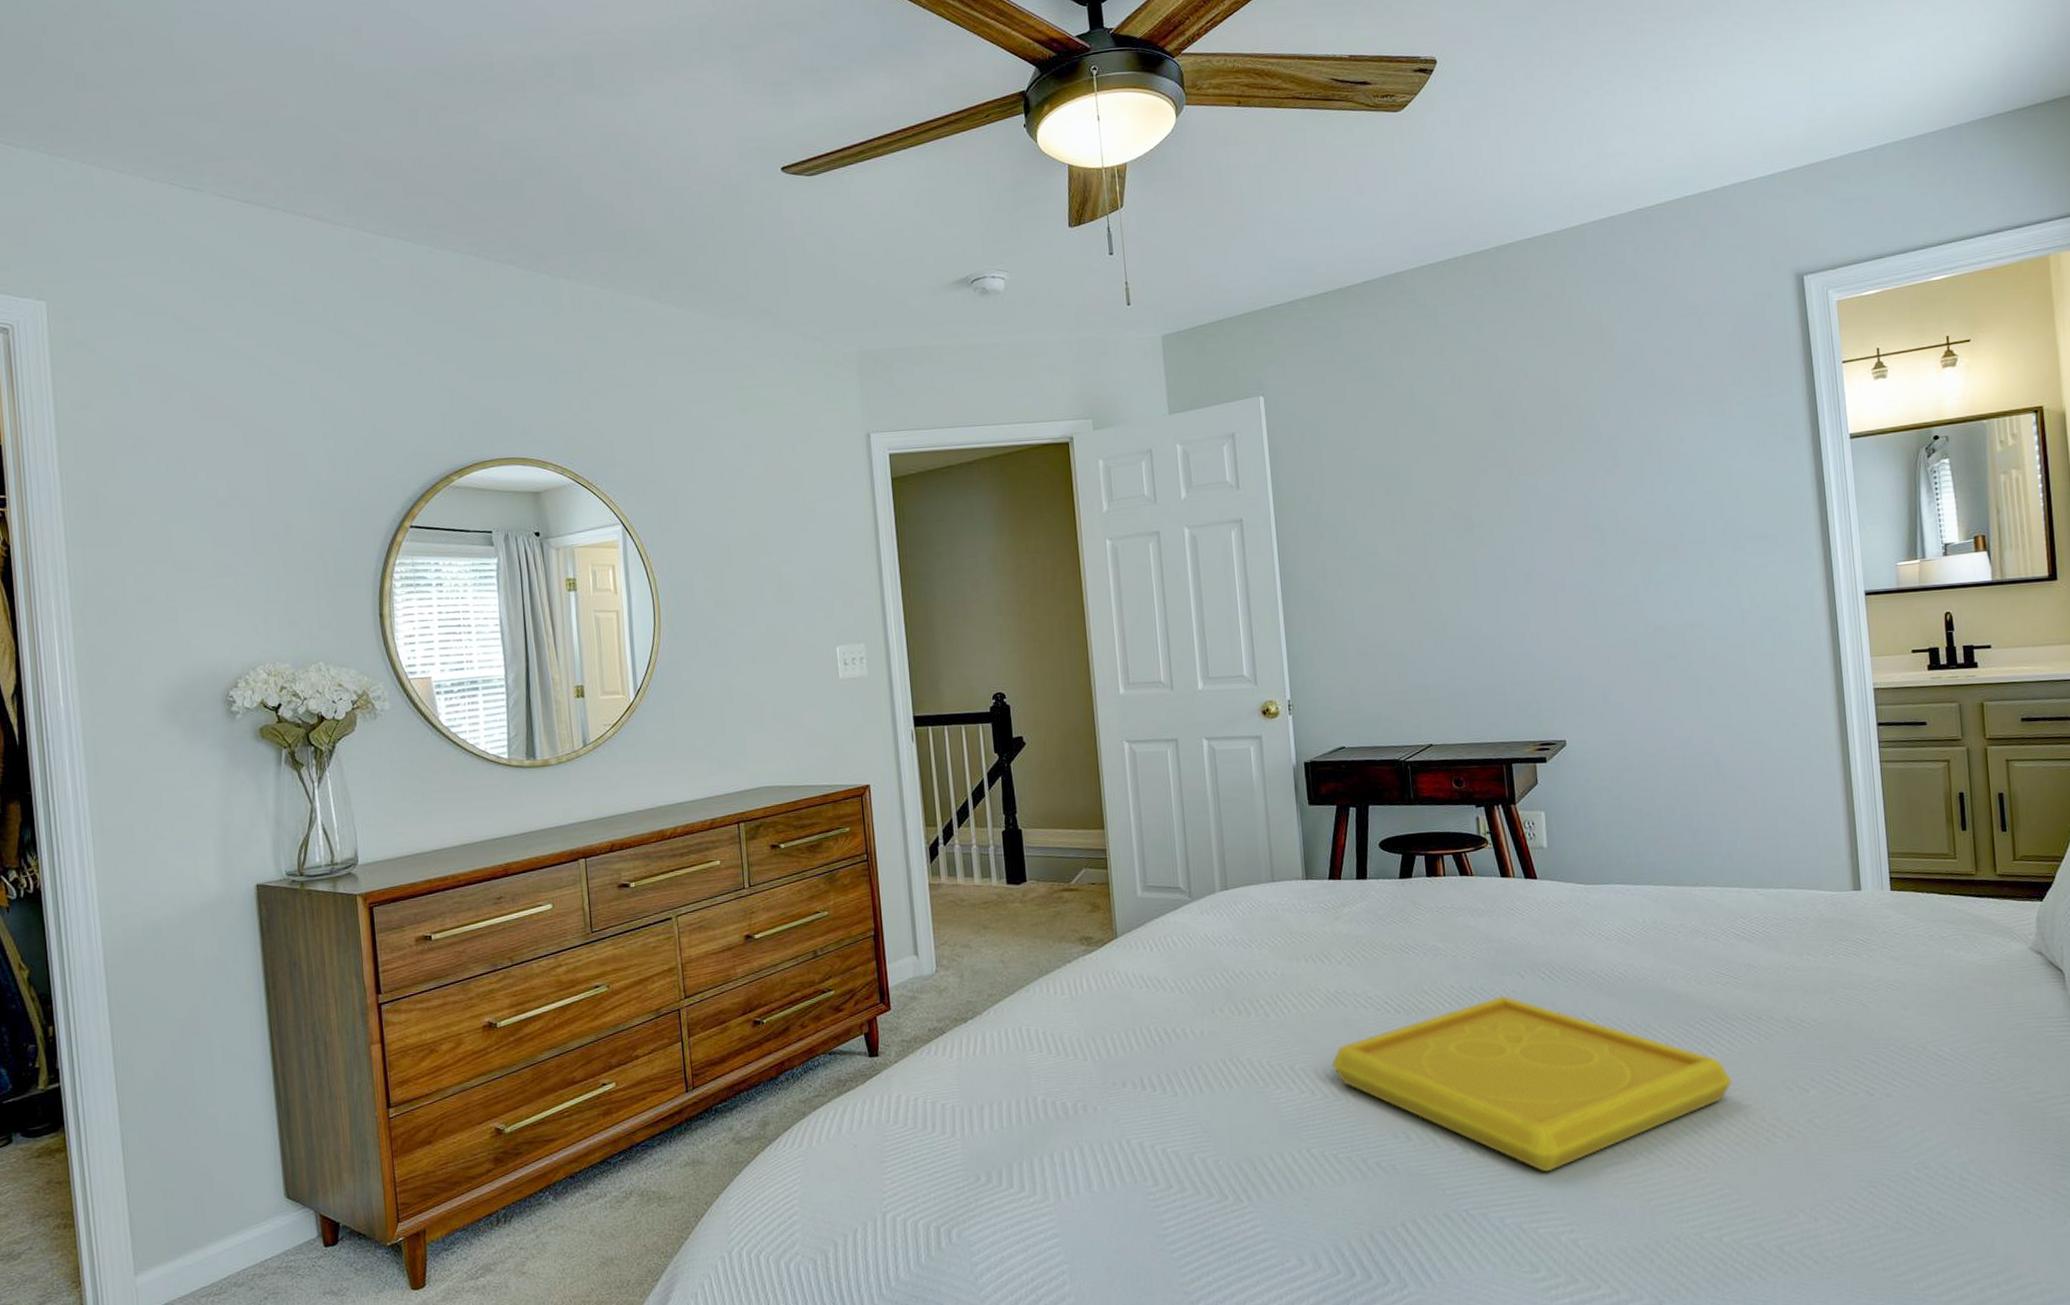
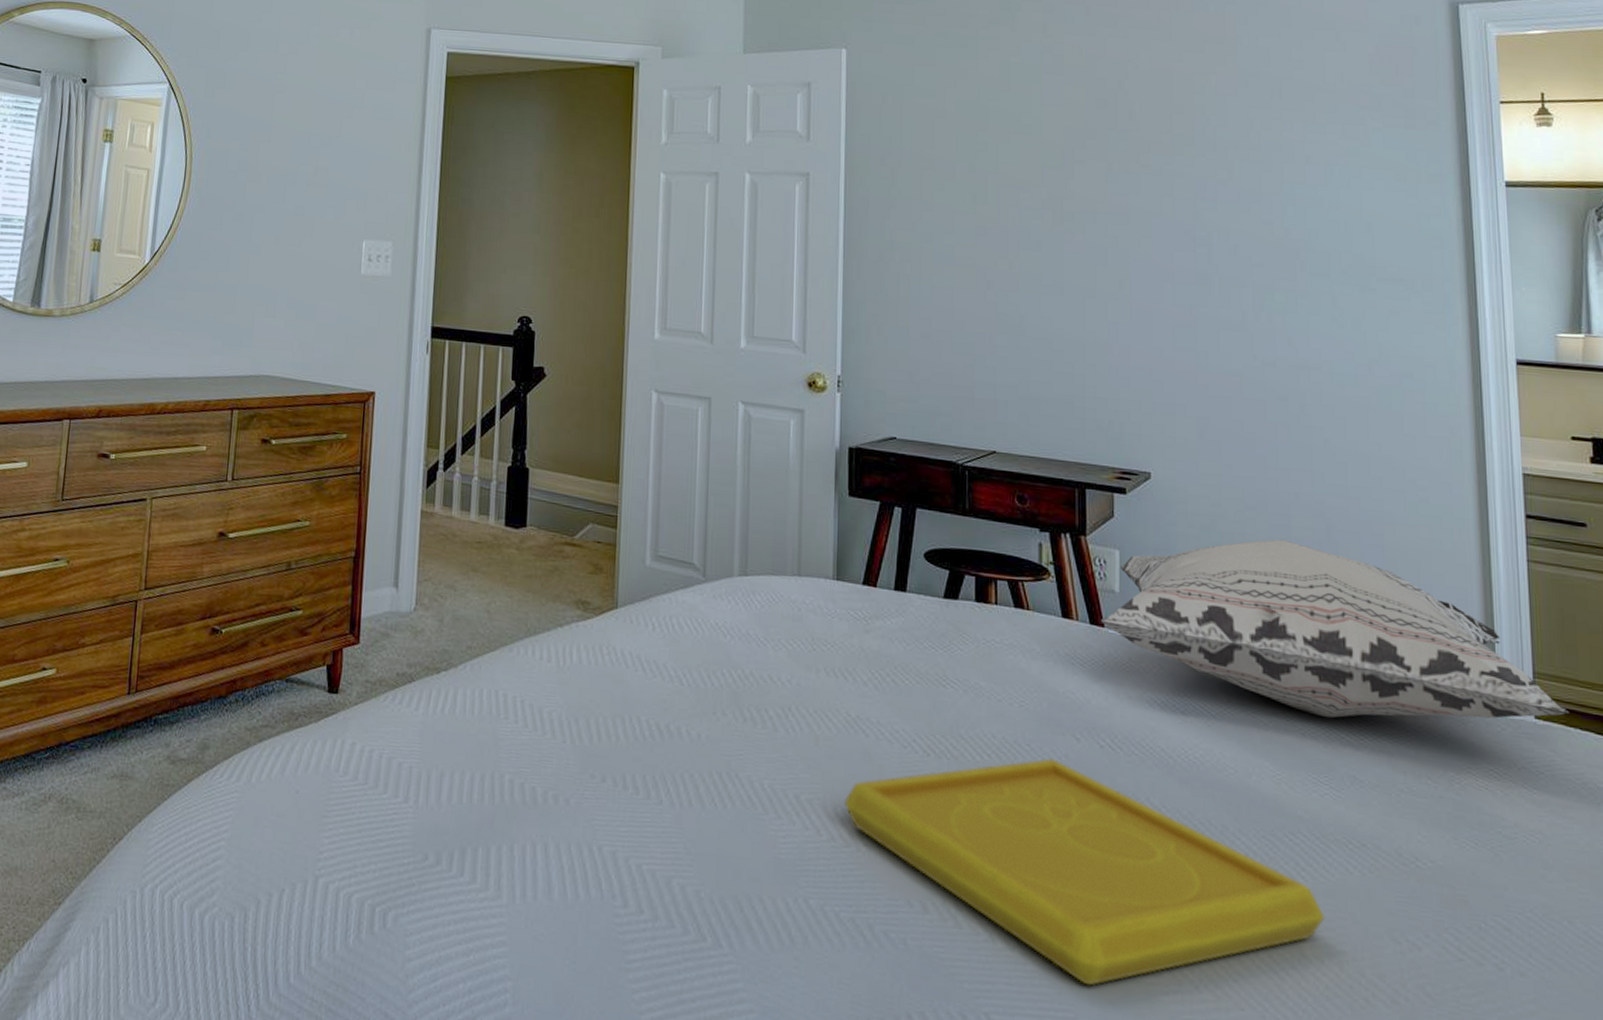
decorative pillow: none [1534,778,1917,921] -> present [1101,539,1569,719]

